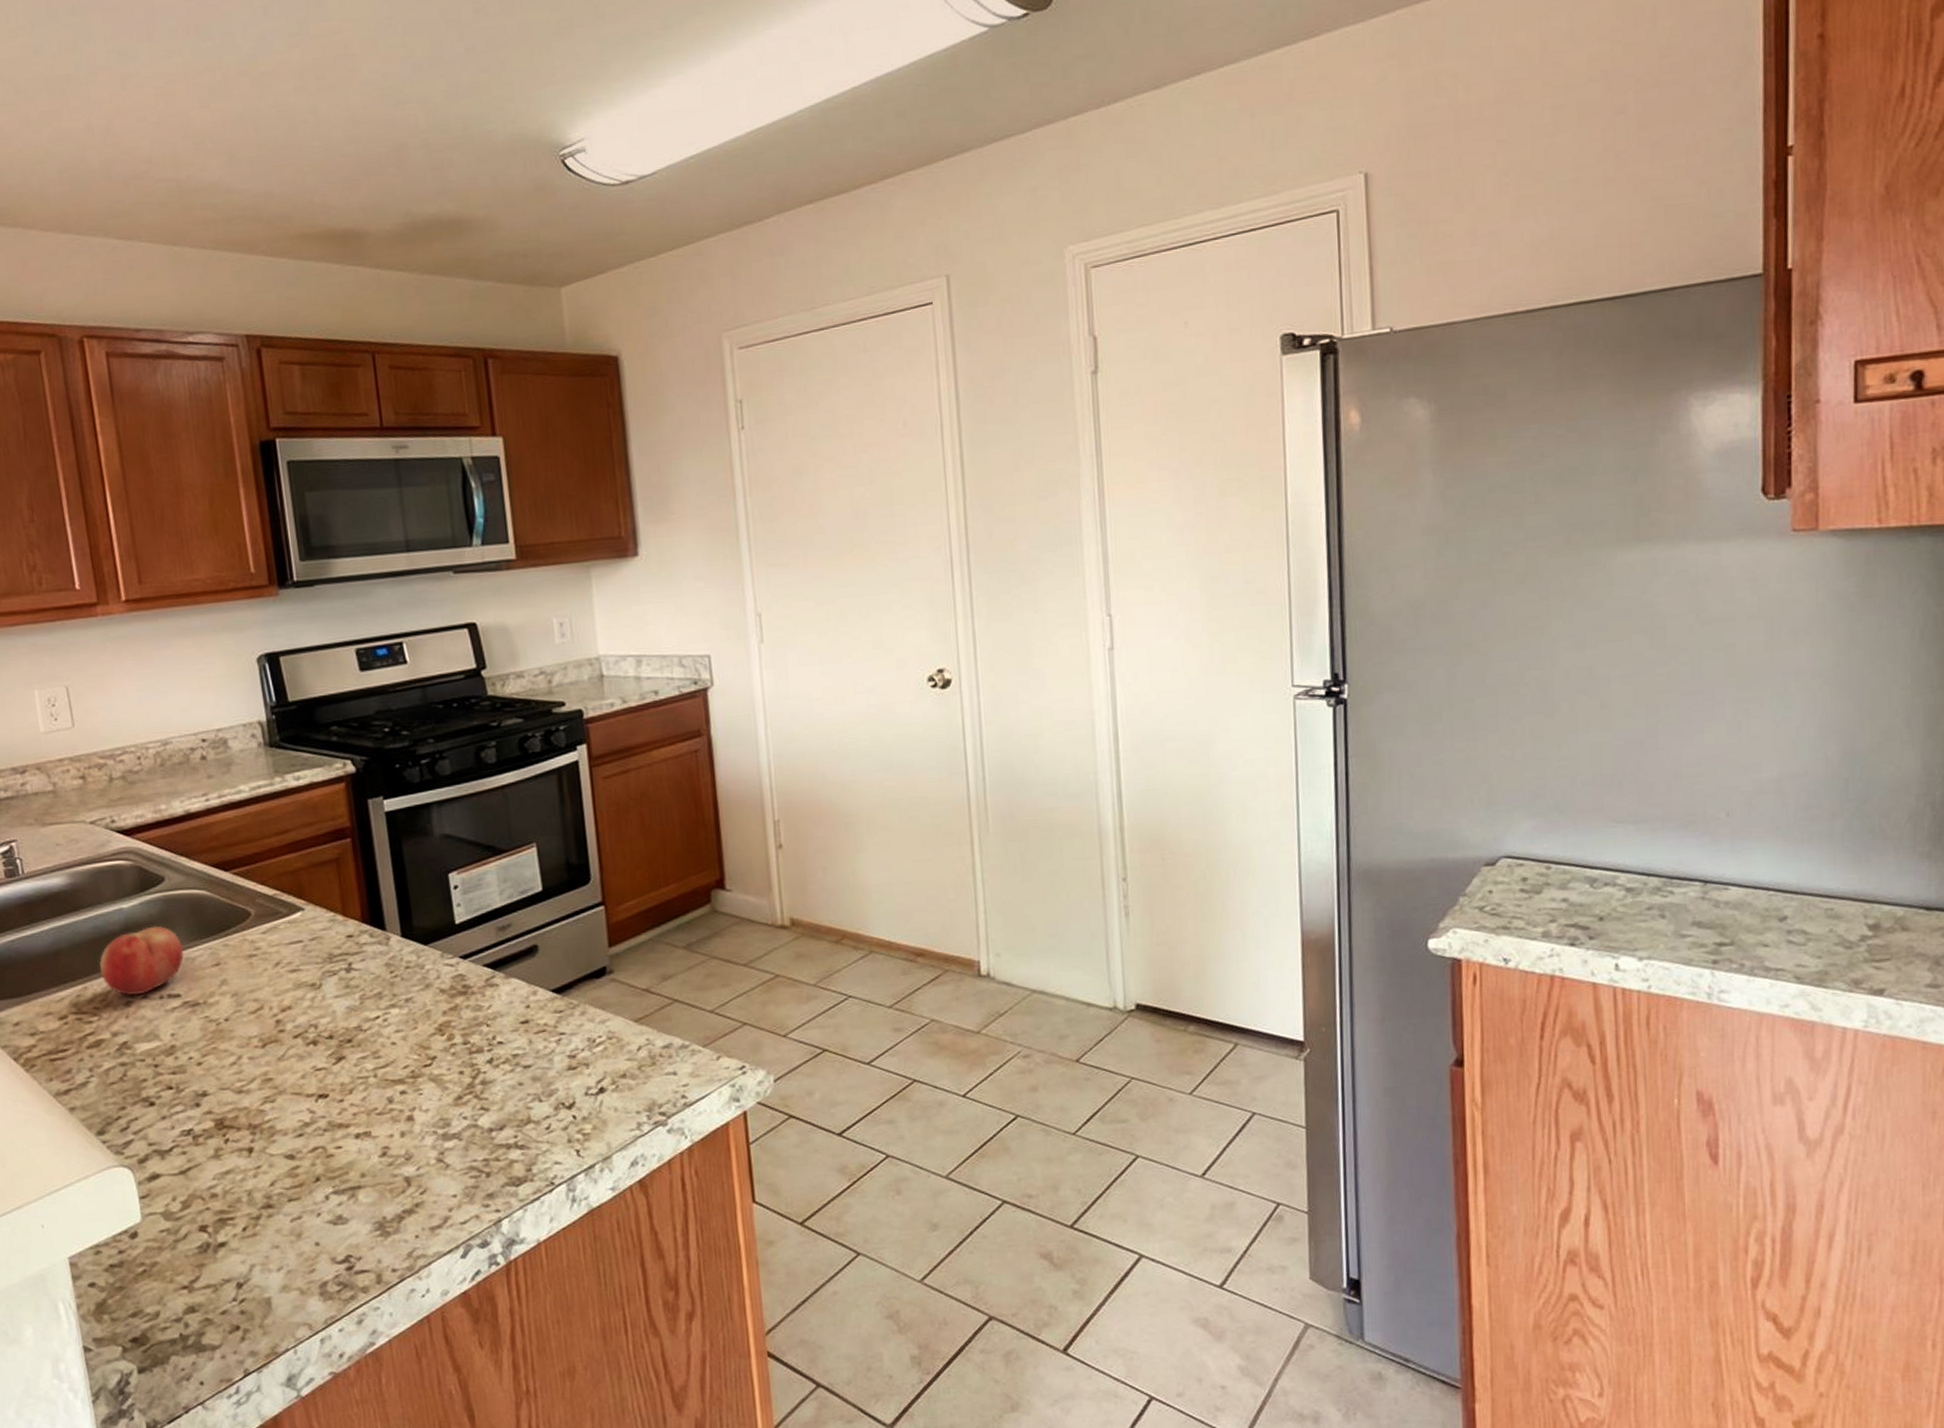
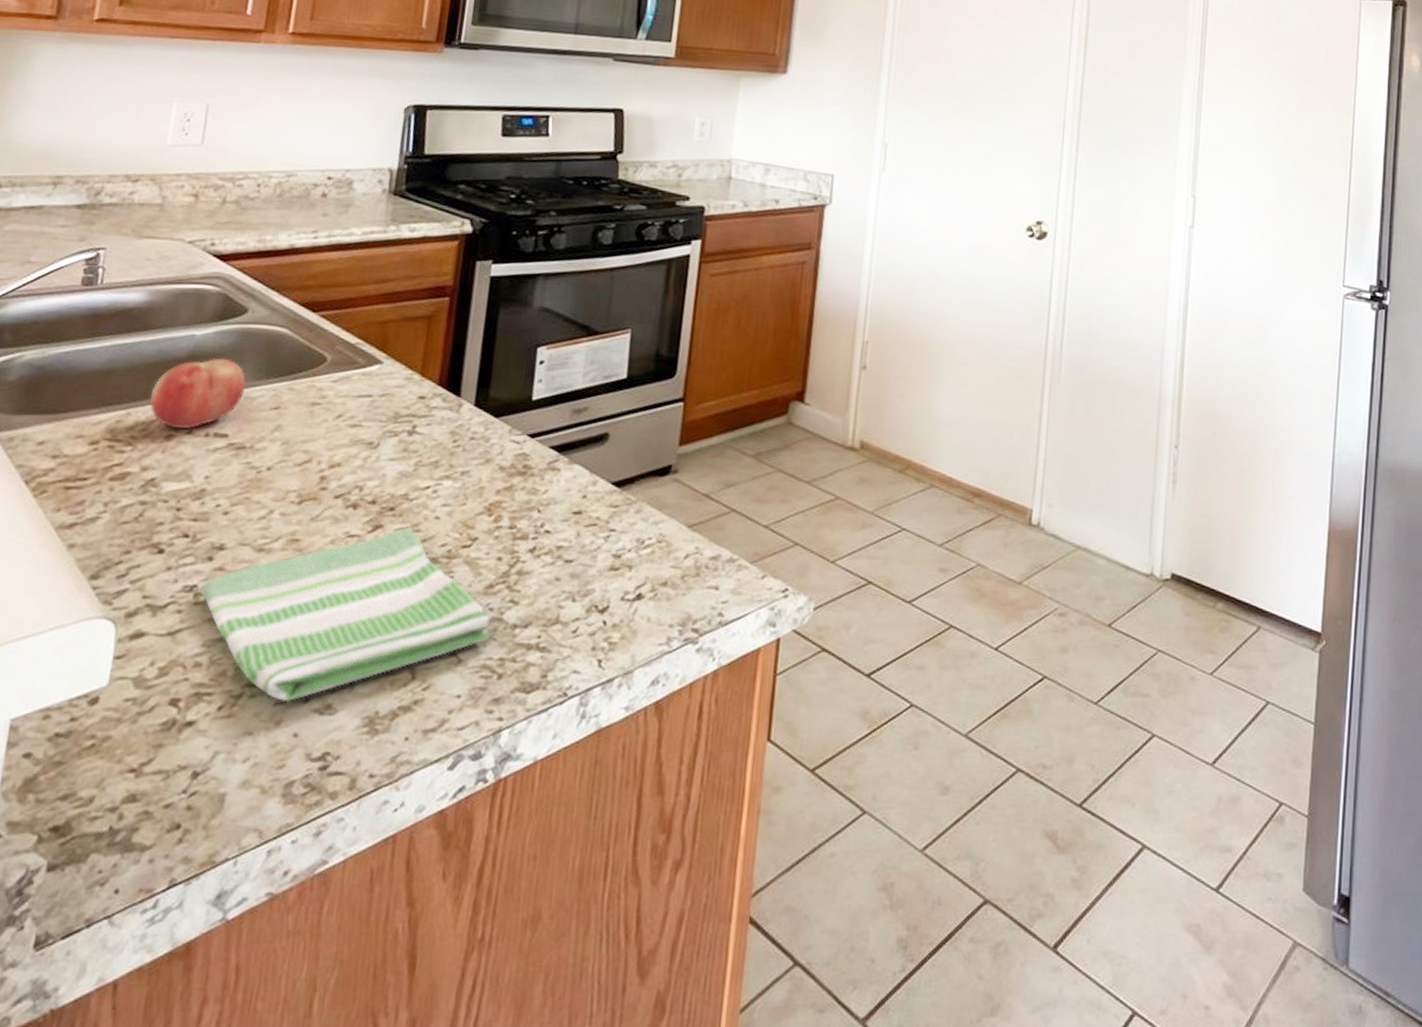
dish towel: none [196,1055,470,1218] -> present [199,527,490,703]

